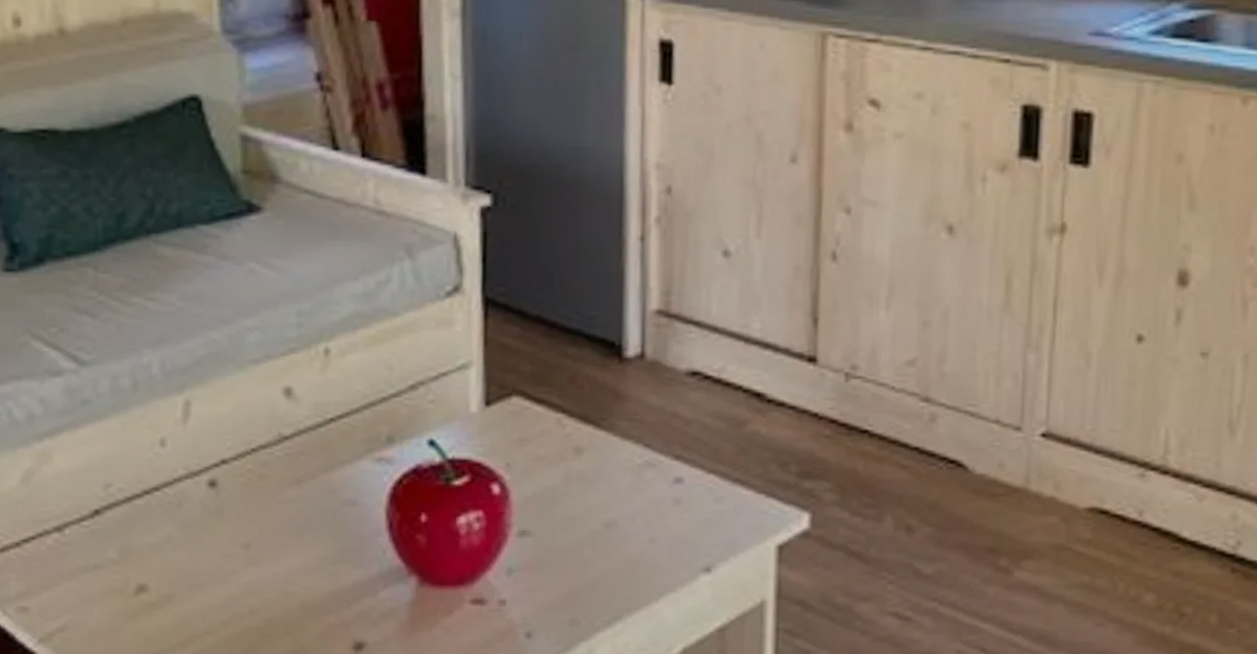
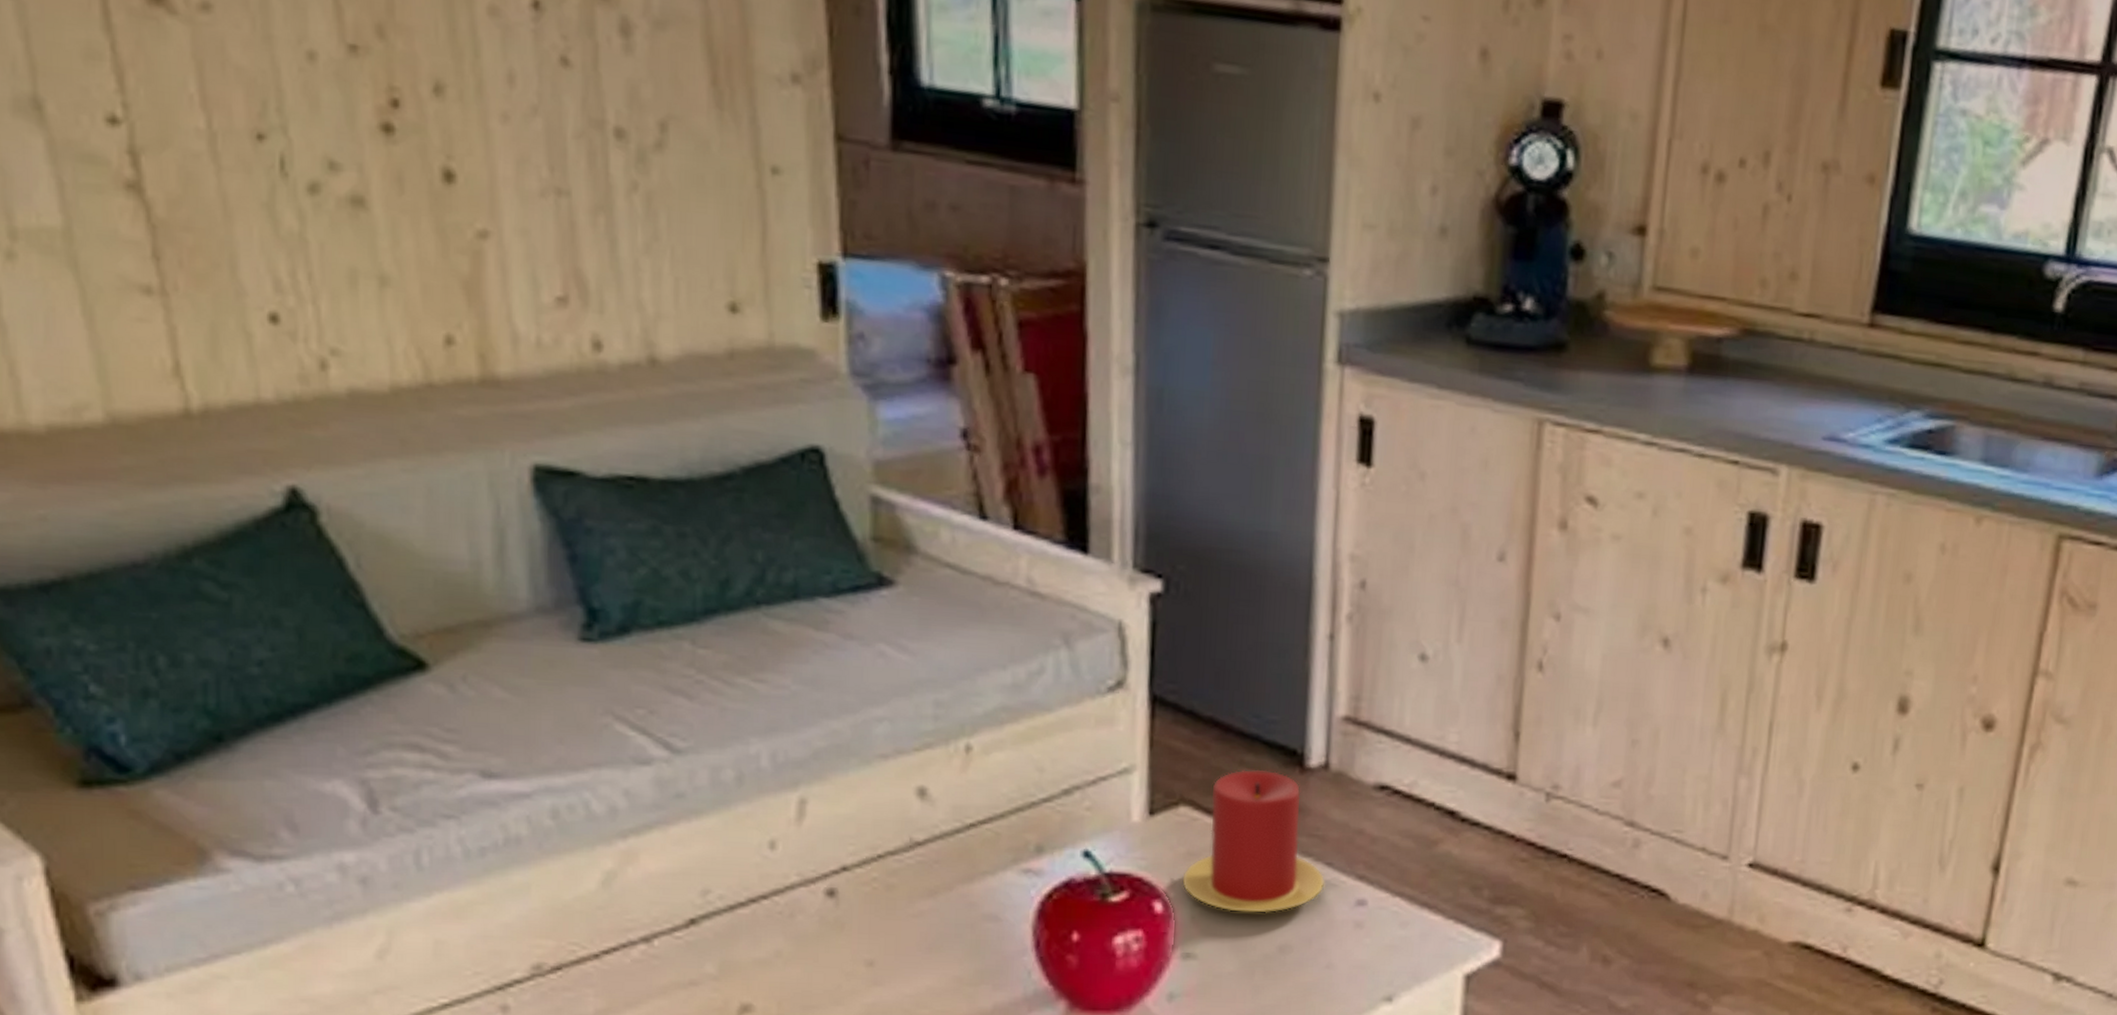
candle: none [516,362,645,492] -> present [1182,770,1325,913]

